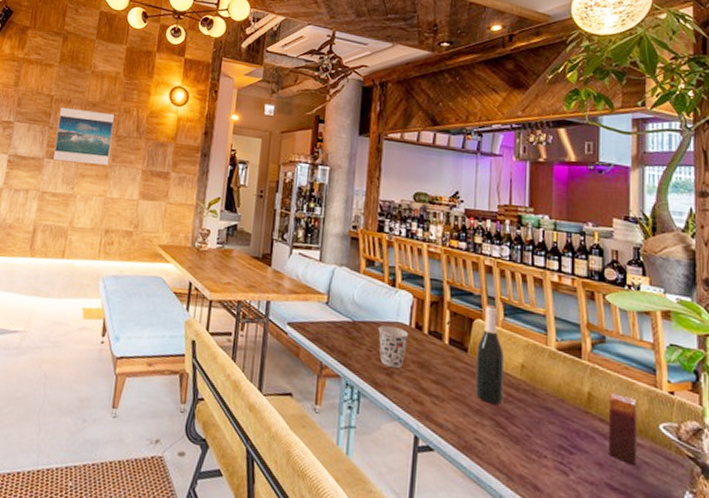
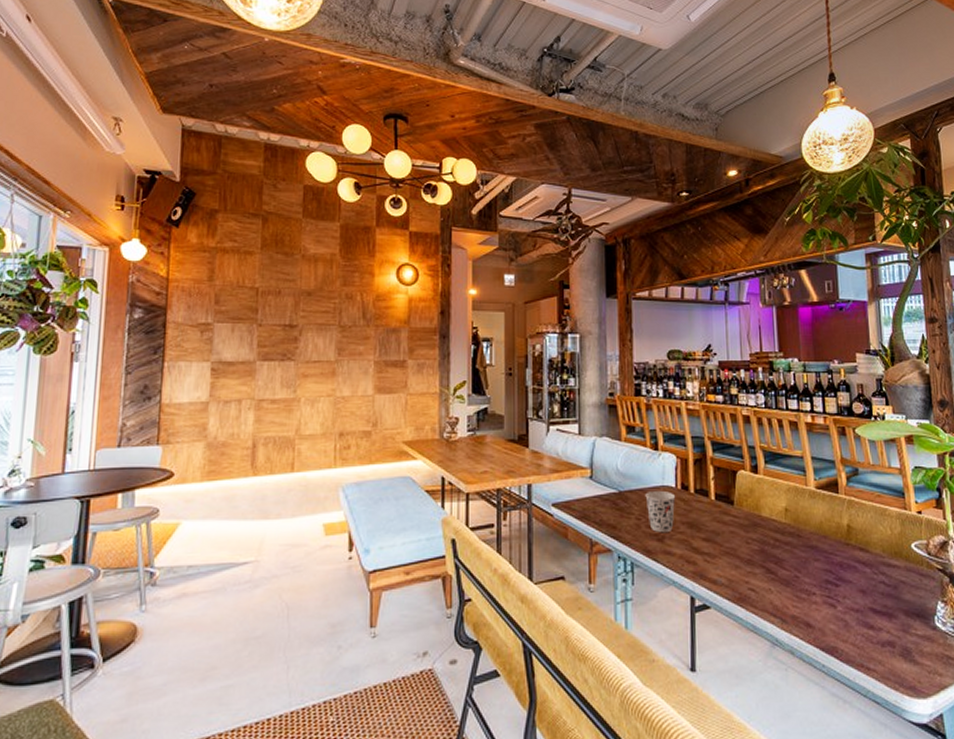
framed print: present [53,108,115,165] -> none [267,301,336,363]
wine bottle: present [475,305,504,404] -> none [742,455,772,551]
candle: present [607,393,637,465] -> none [865,522,895,586]

